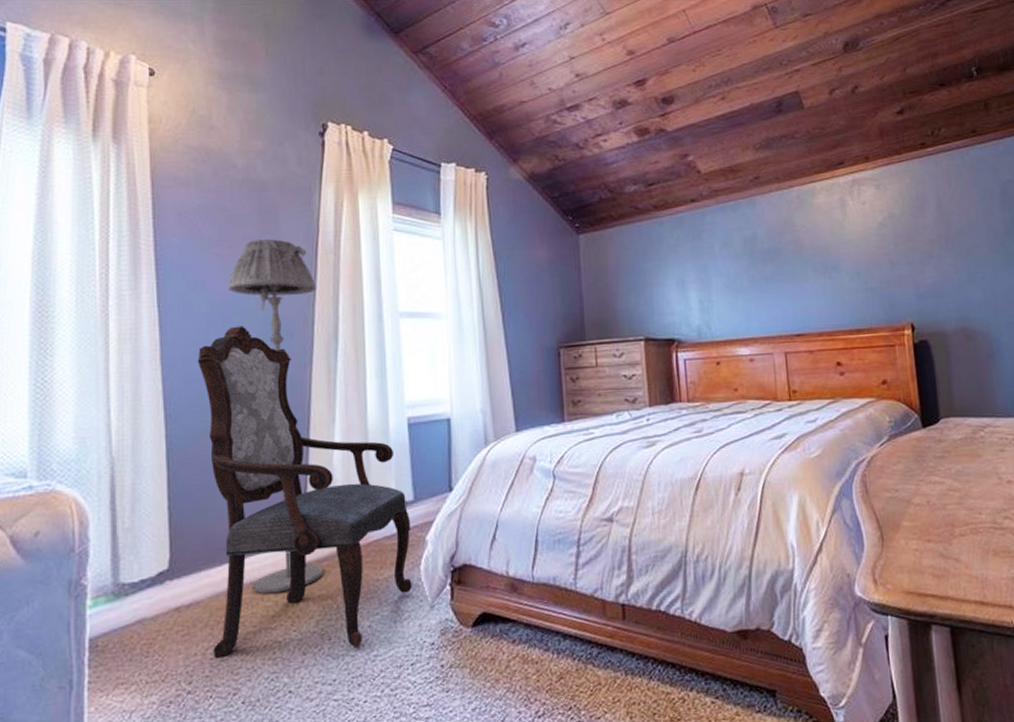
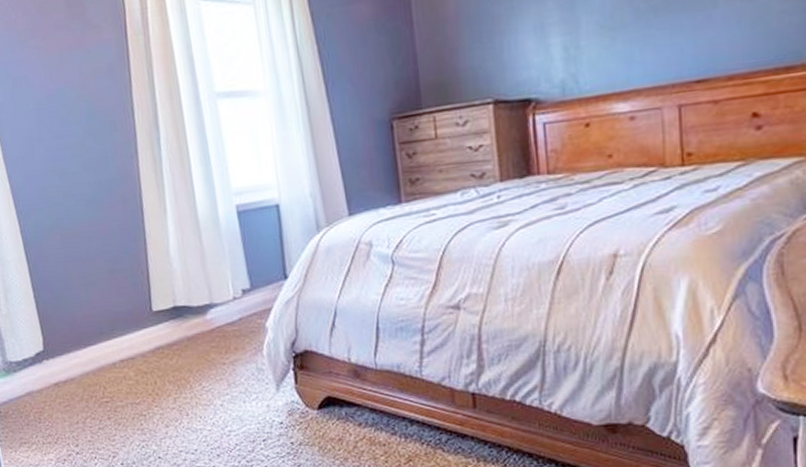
armchair: present [197,326,412,659] -> none [33,119,257,427]
floor lamp: present [228,238,323,595] -> none [48,24,174,374]

